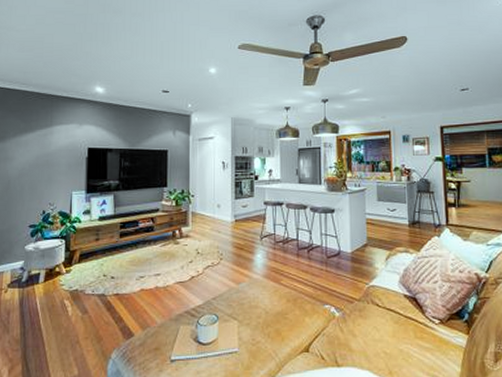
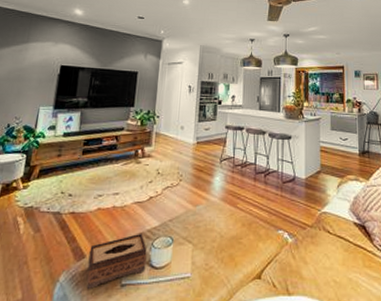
tissue box: none [137,311,193,365] -> present [86,233,147,289]

